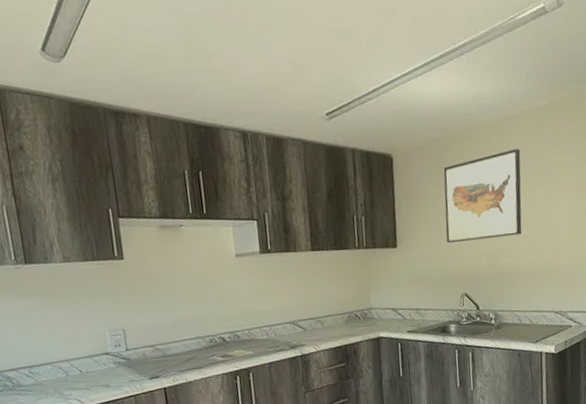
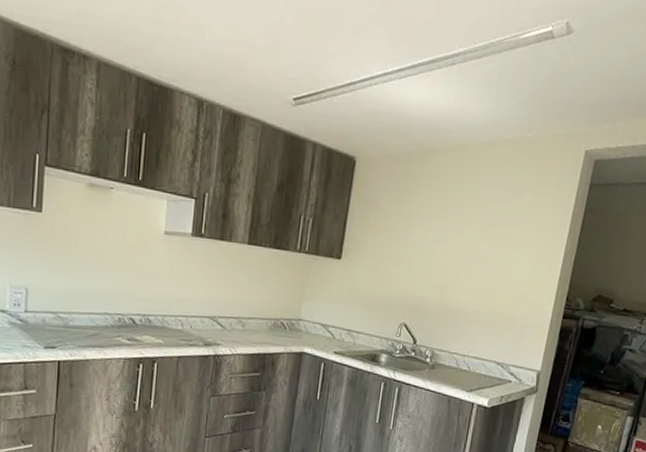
wall art: present [443,149,522,243] -> none [396,178,495,272]

